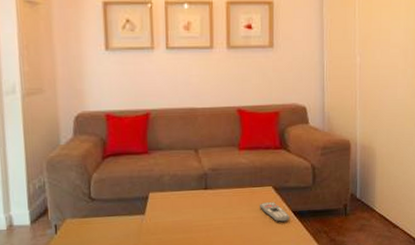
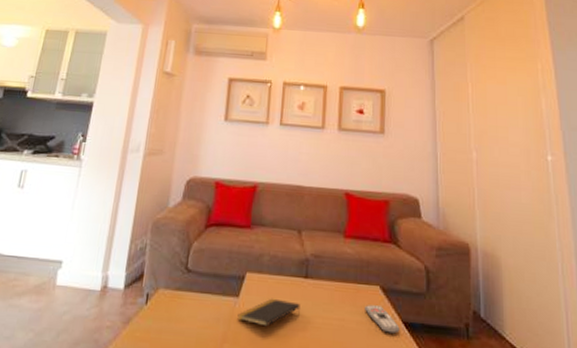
notepad: none [146,210,202,234] -> present [237,298,300,327]

